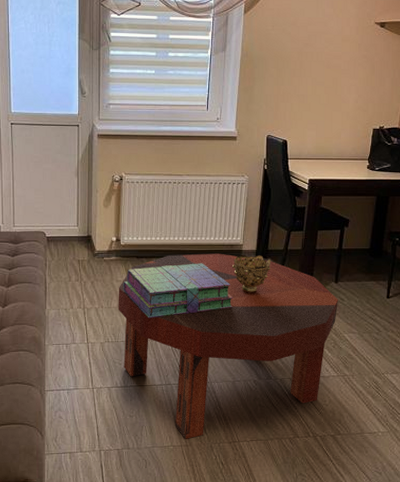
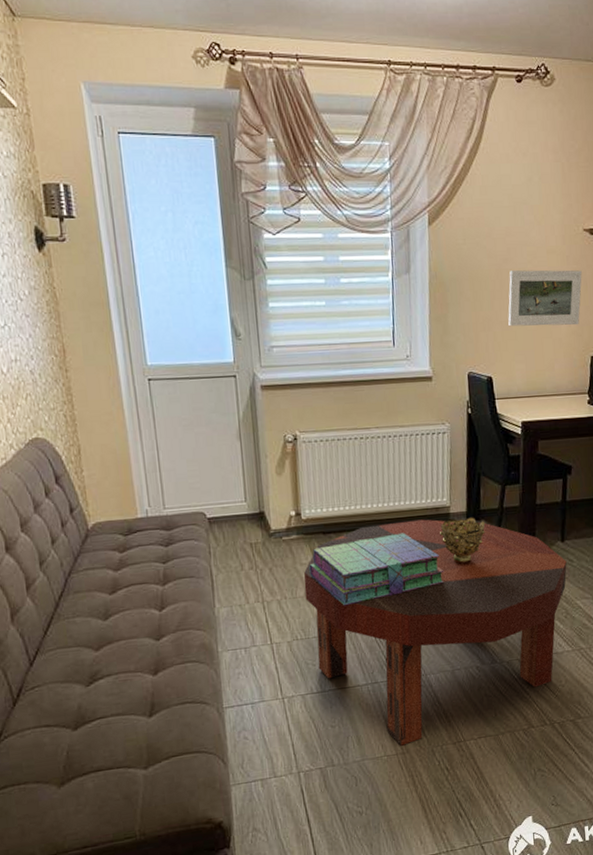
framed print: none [304,54,371,102] -> present [508,270,582,327]

